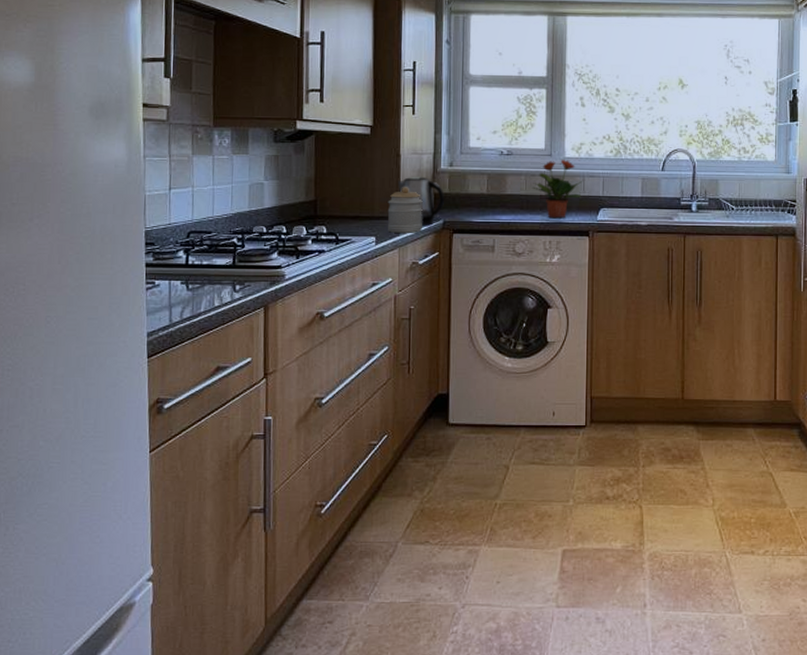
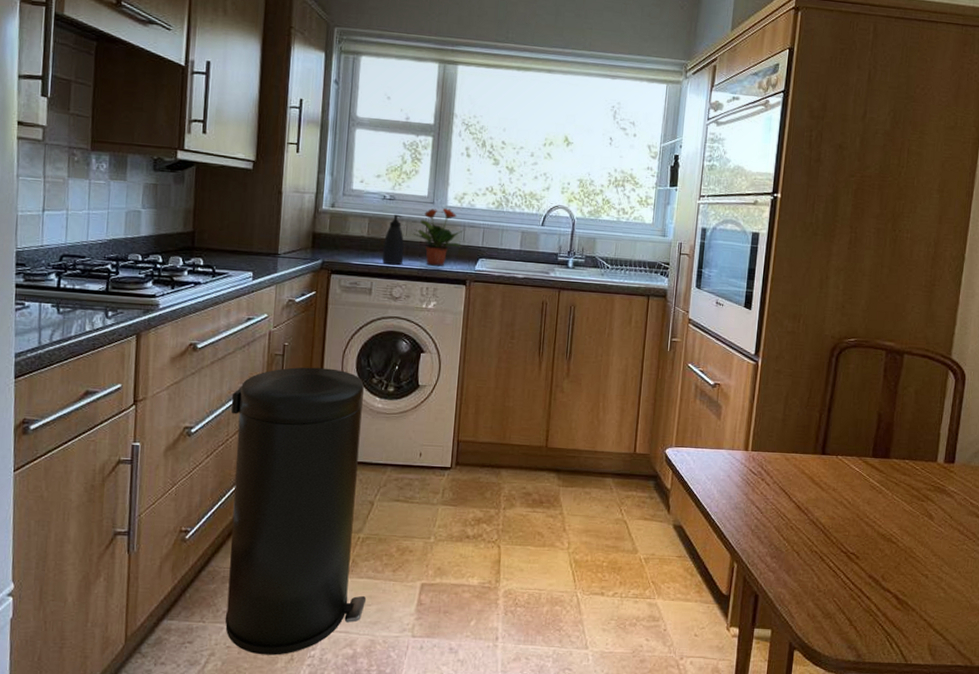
pedal bin: none [360,329,507,633] -> present [225,367,367,655]
jar: present [387,187,423,233] -> none [265,224,302,271]
kettle: present [398,176,445,226] -> none [278,214,325,265]
soap dispenser: none [503,169,525,220] -> present [382,214,404,265]

